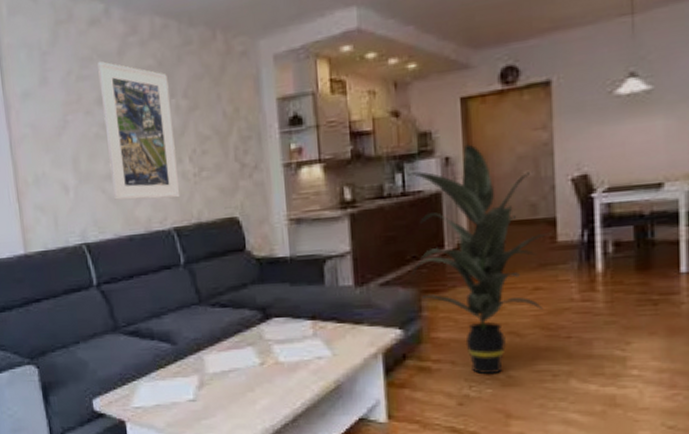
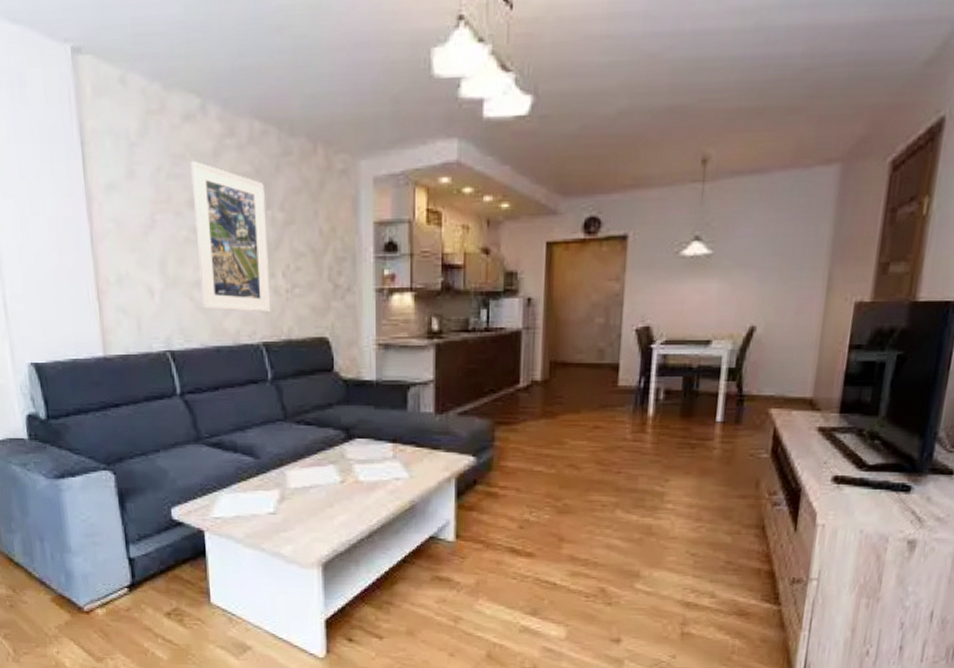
indoor plant: present [408,144,551,375] -> none [488,287,614,502]

